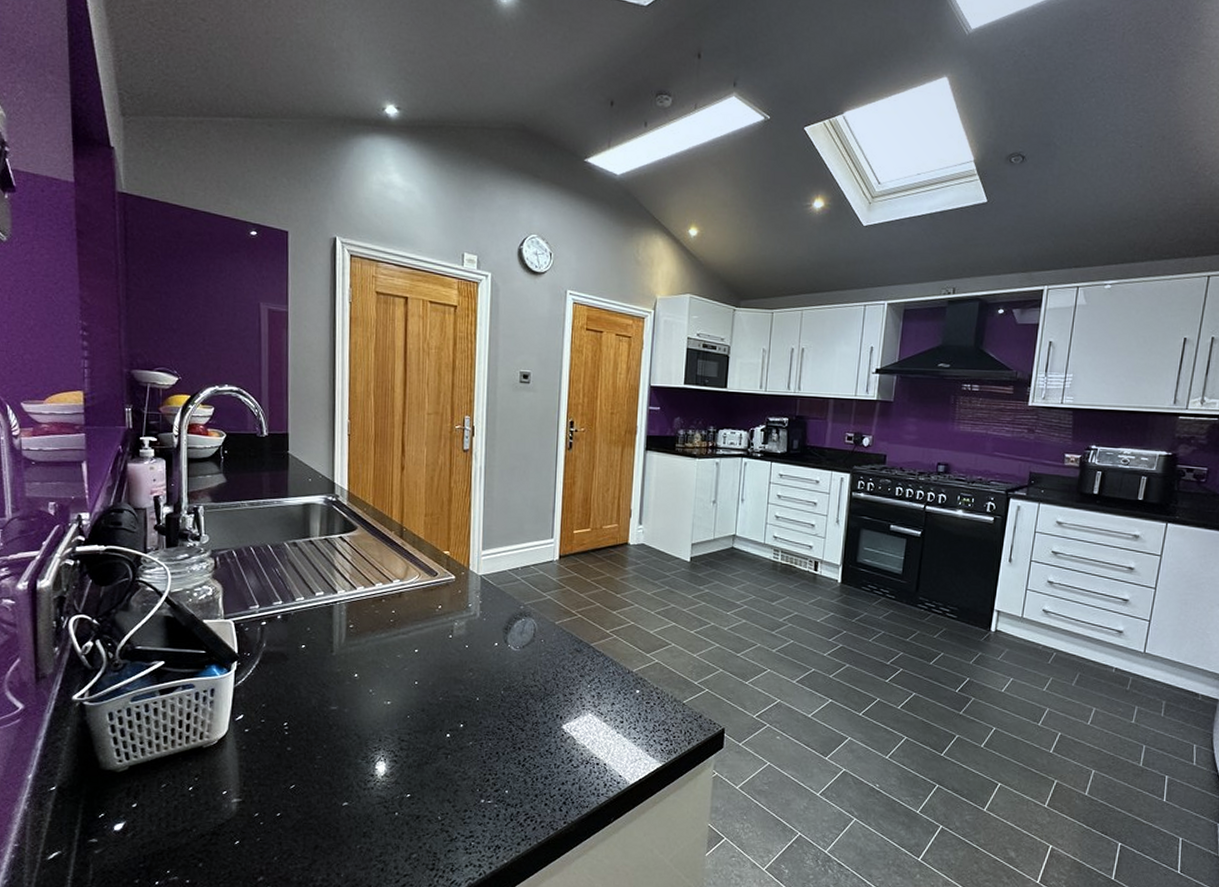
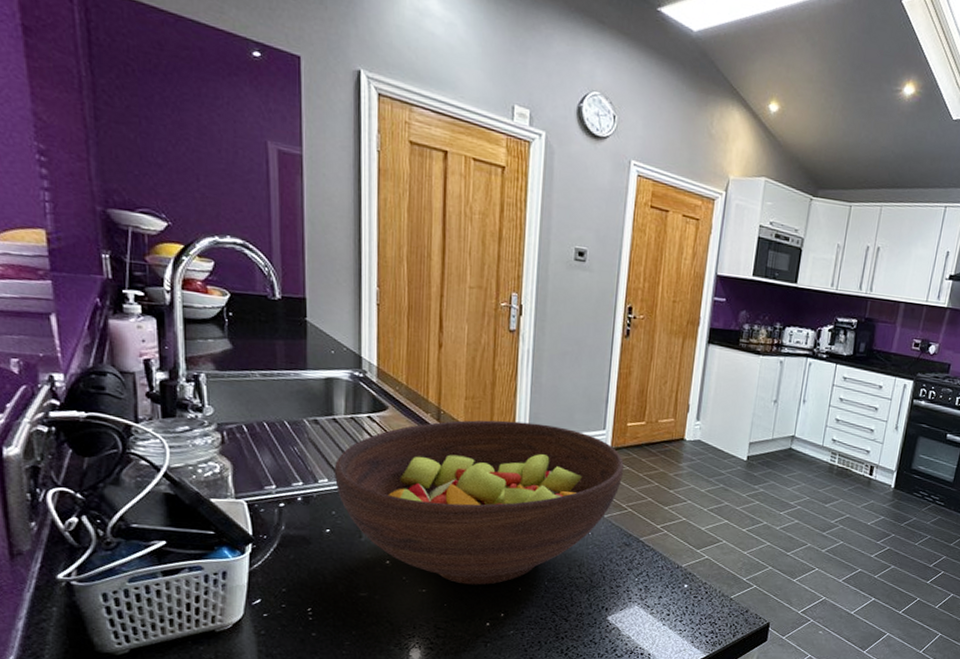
fruit bowl: none [309,534,572,696] -> present [334,420,624,585]

